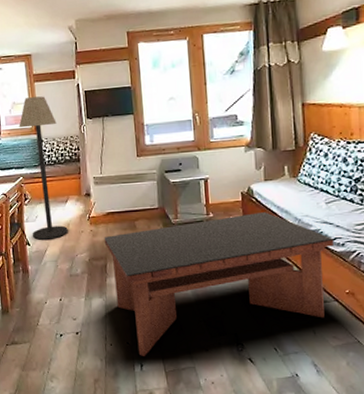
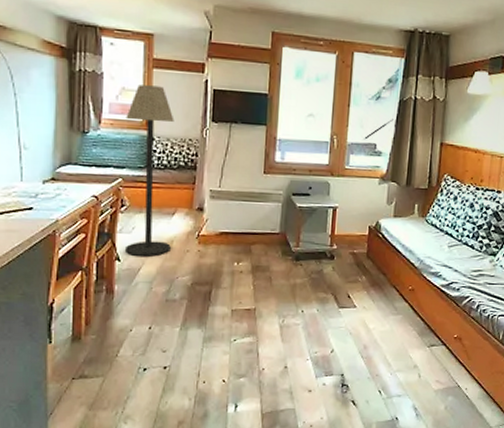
coffee table: present [104,212,333,356] -> none [212,249,450,396]

